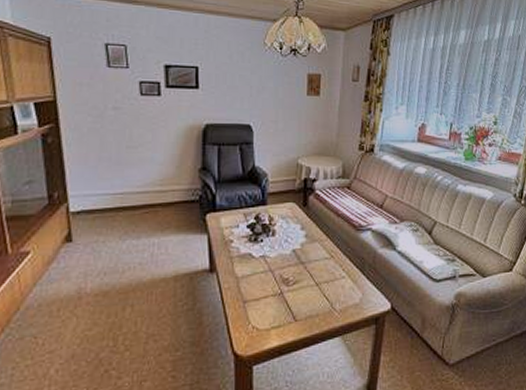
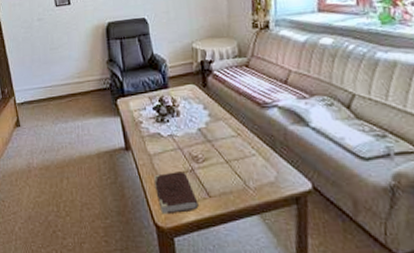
book: none [238,295,283,342] -> present [153,171,199,215]

